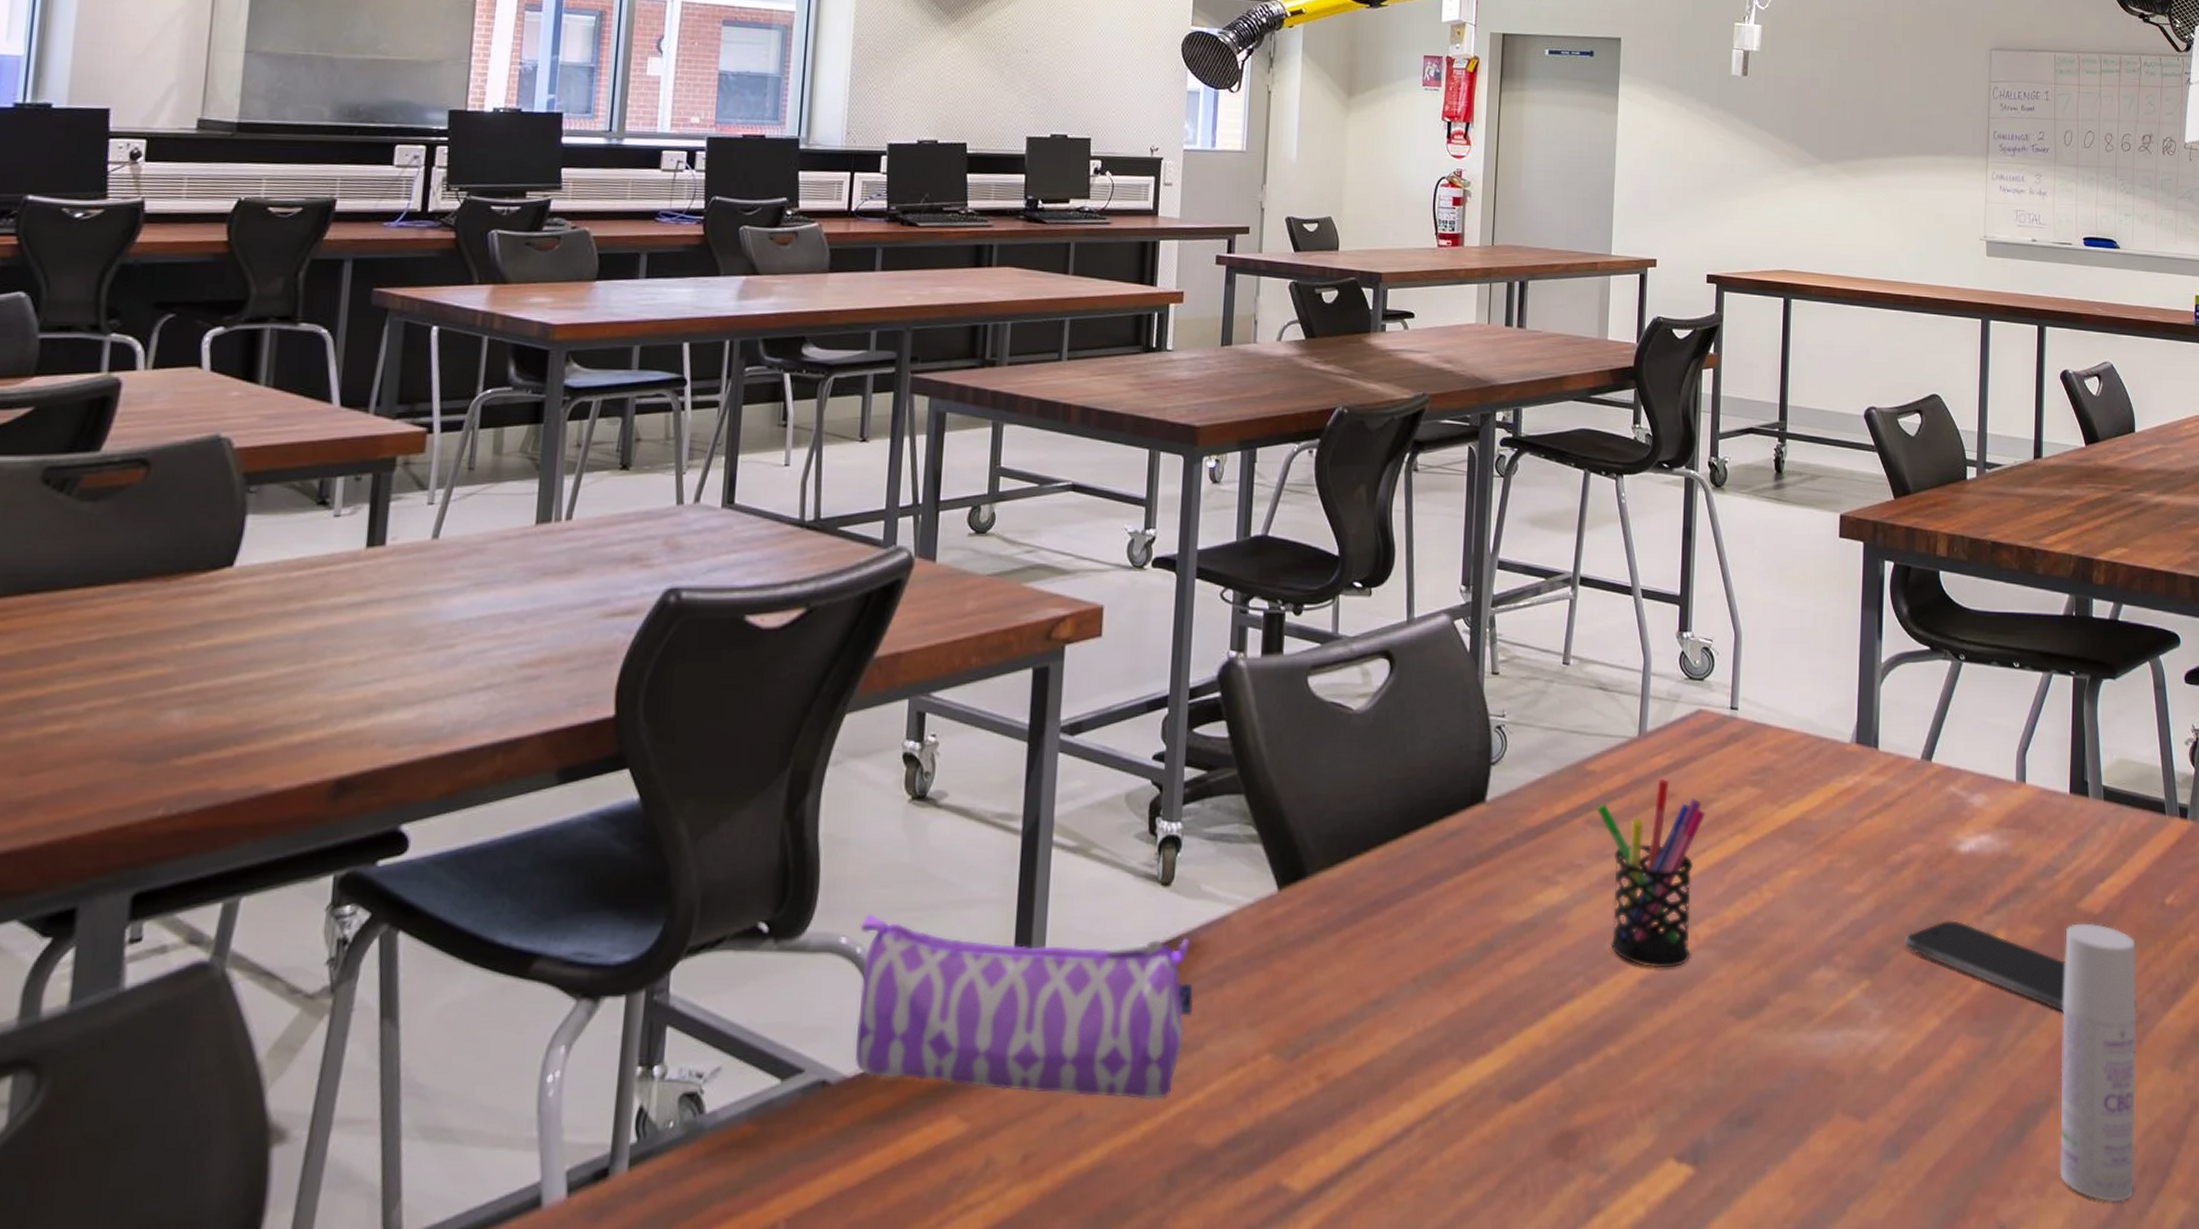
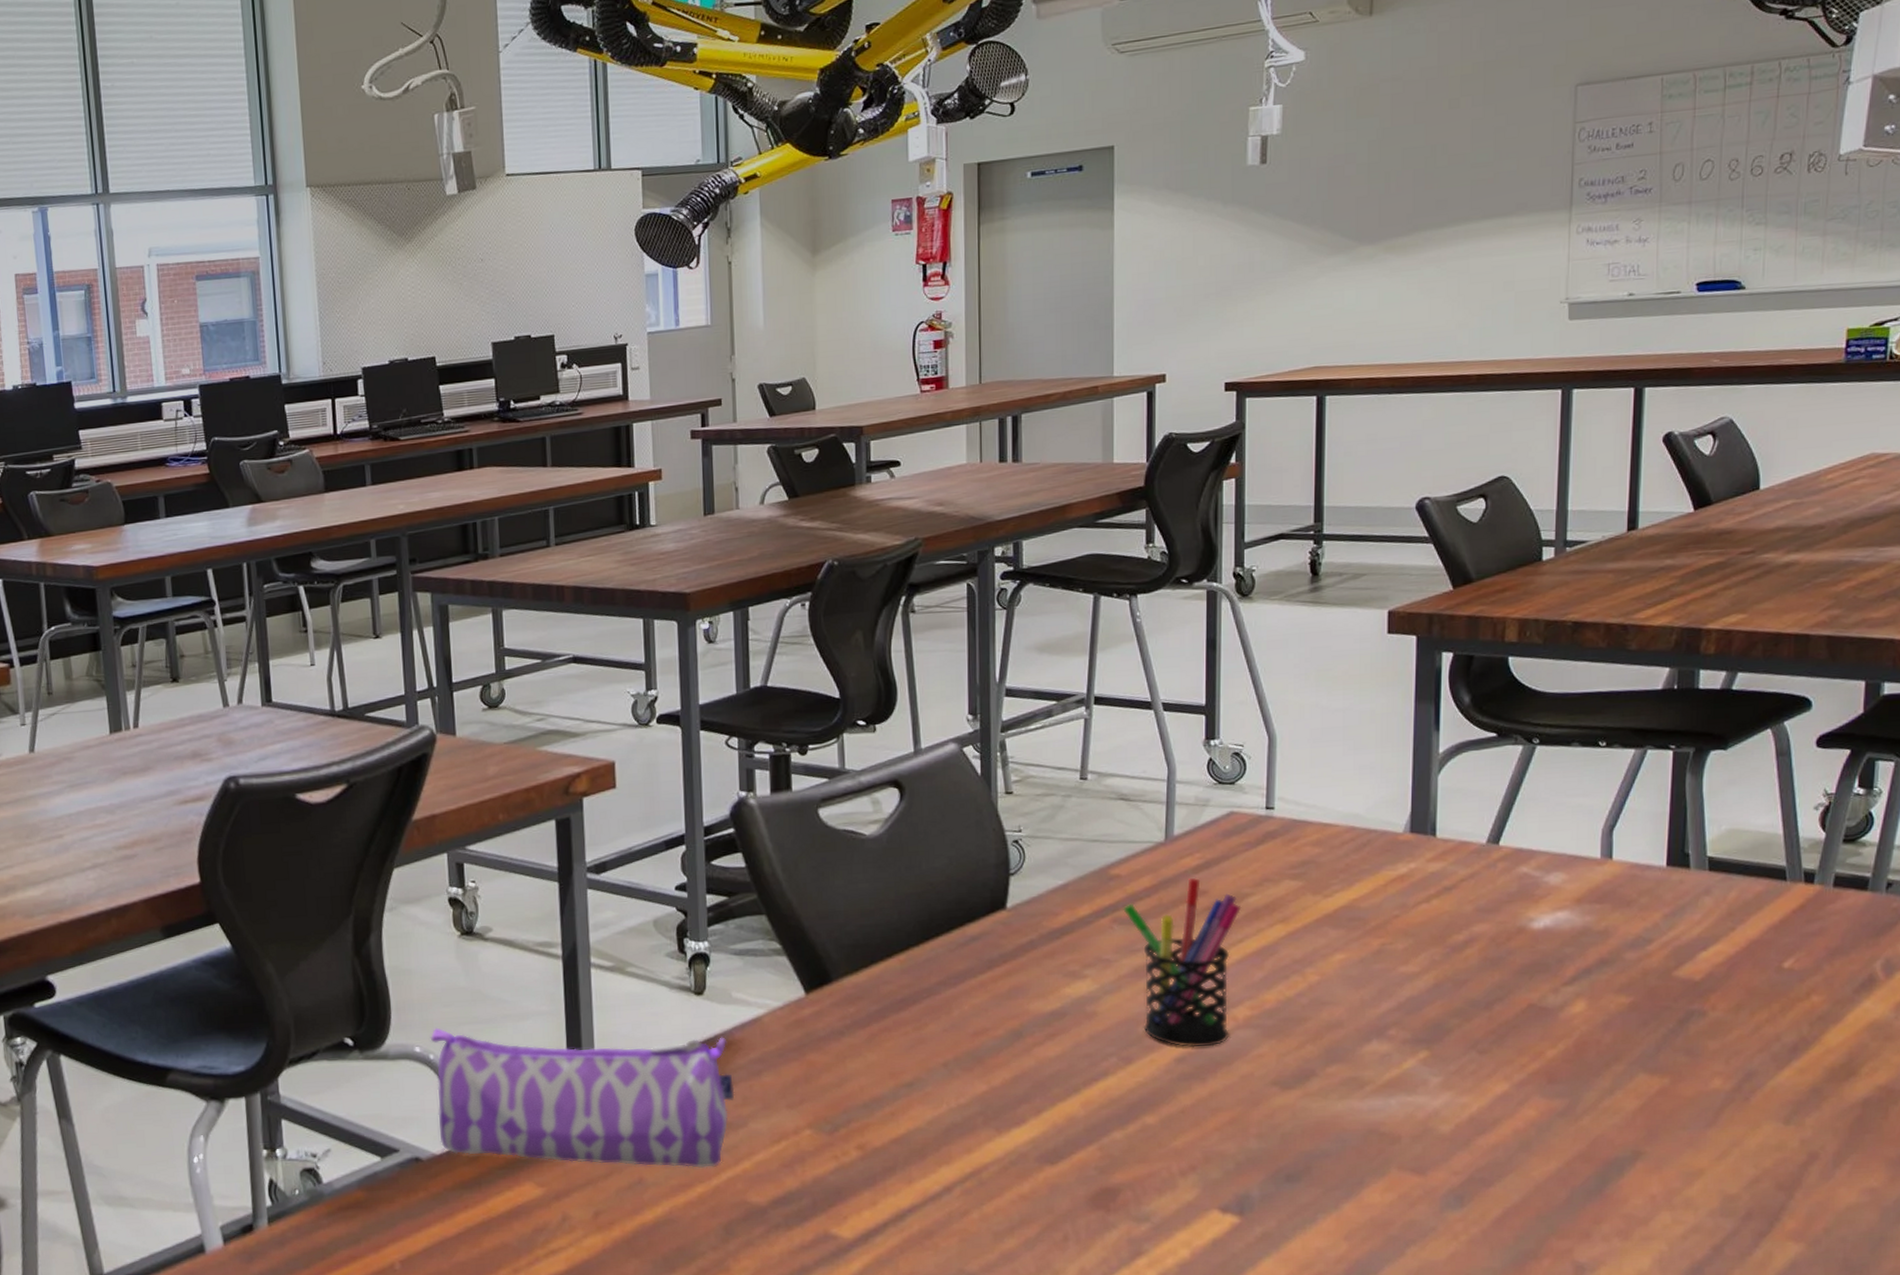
smartphone: present [1905,920,2066,1013] -> none [1468,993,1659,1074]
bottle: present [2060,923,2137,1203] -> none [1647,989,1745,1245]

